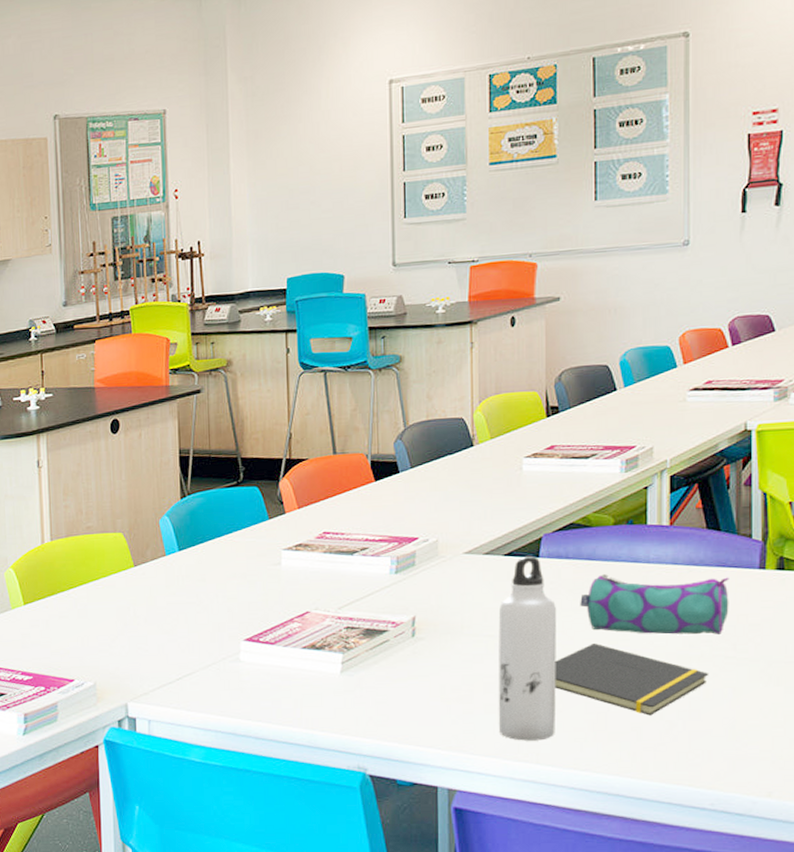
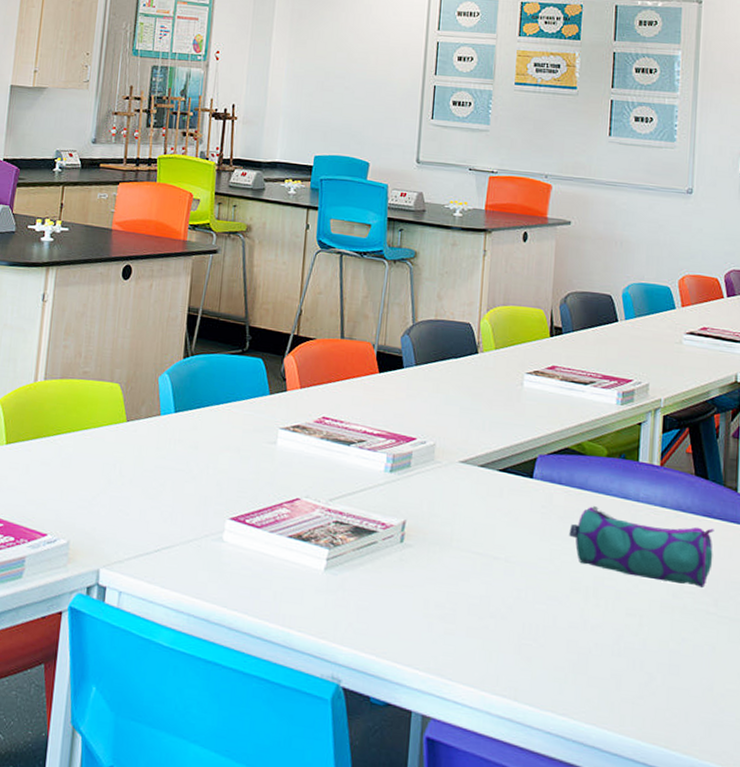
water bottle: present [498,555,556,741] -> none [478,474,546,676]
notepad: present [555,643,709,716] -> none [538,577,691,665]

